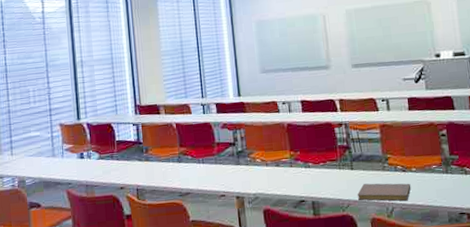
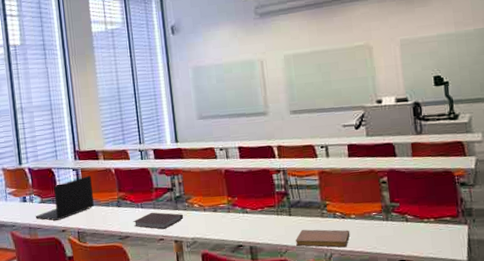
laptop: none [93,131,154,178] -> present [35,176,94,221]
notebook: none [193,167,246,185] -> present [132,212,184,230]

